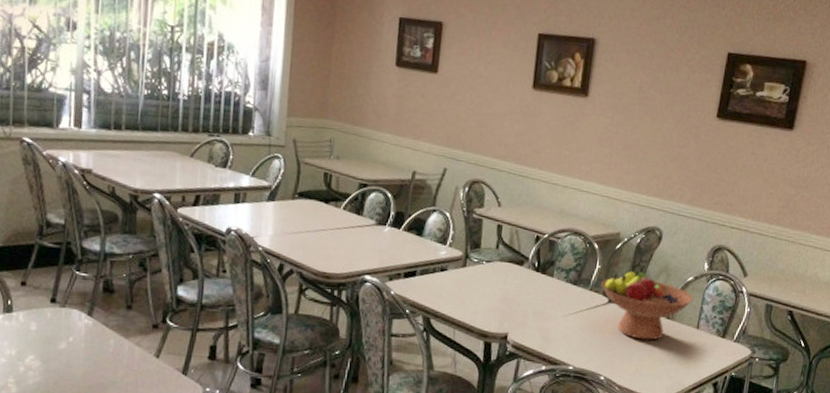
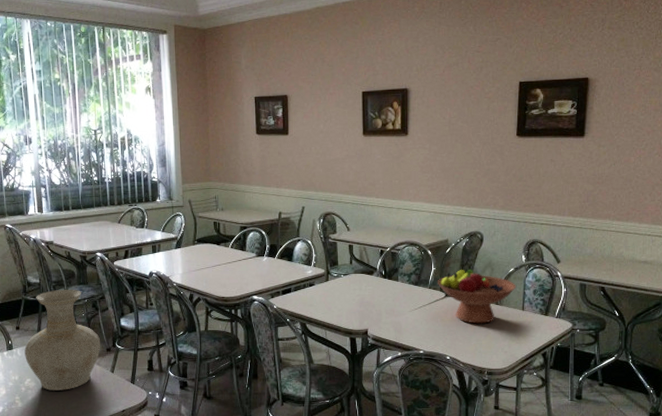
vase: none [29,236,146,376] -> present [24,289,101,391]

